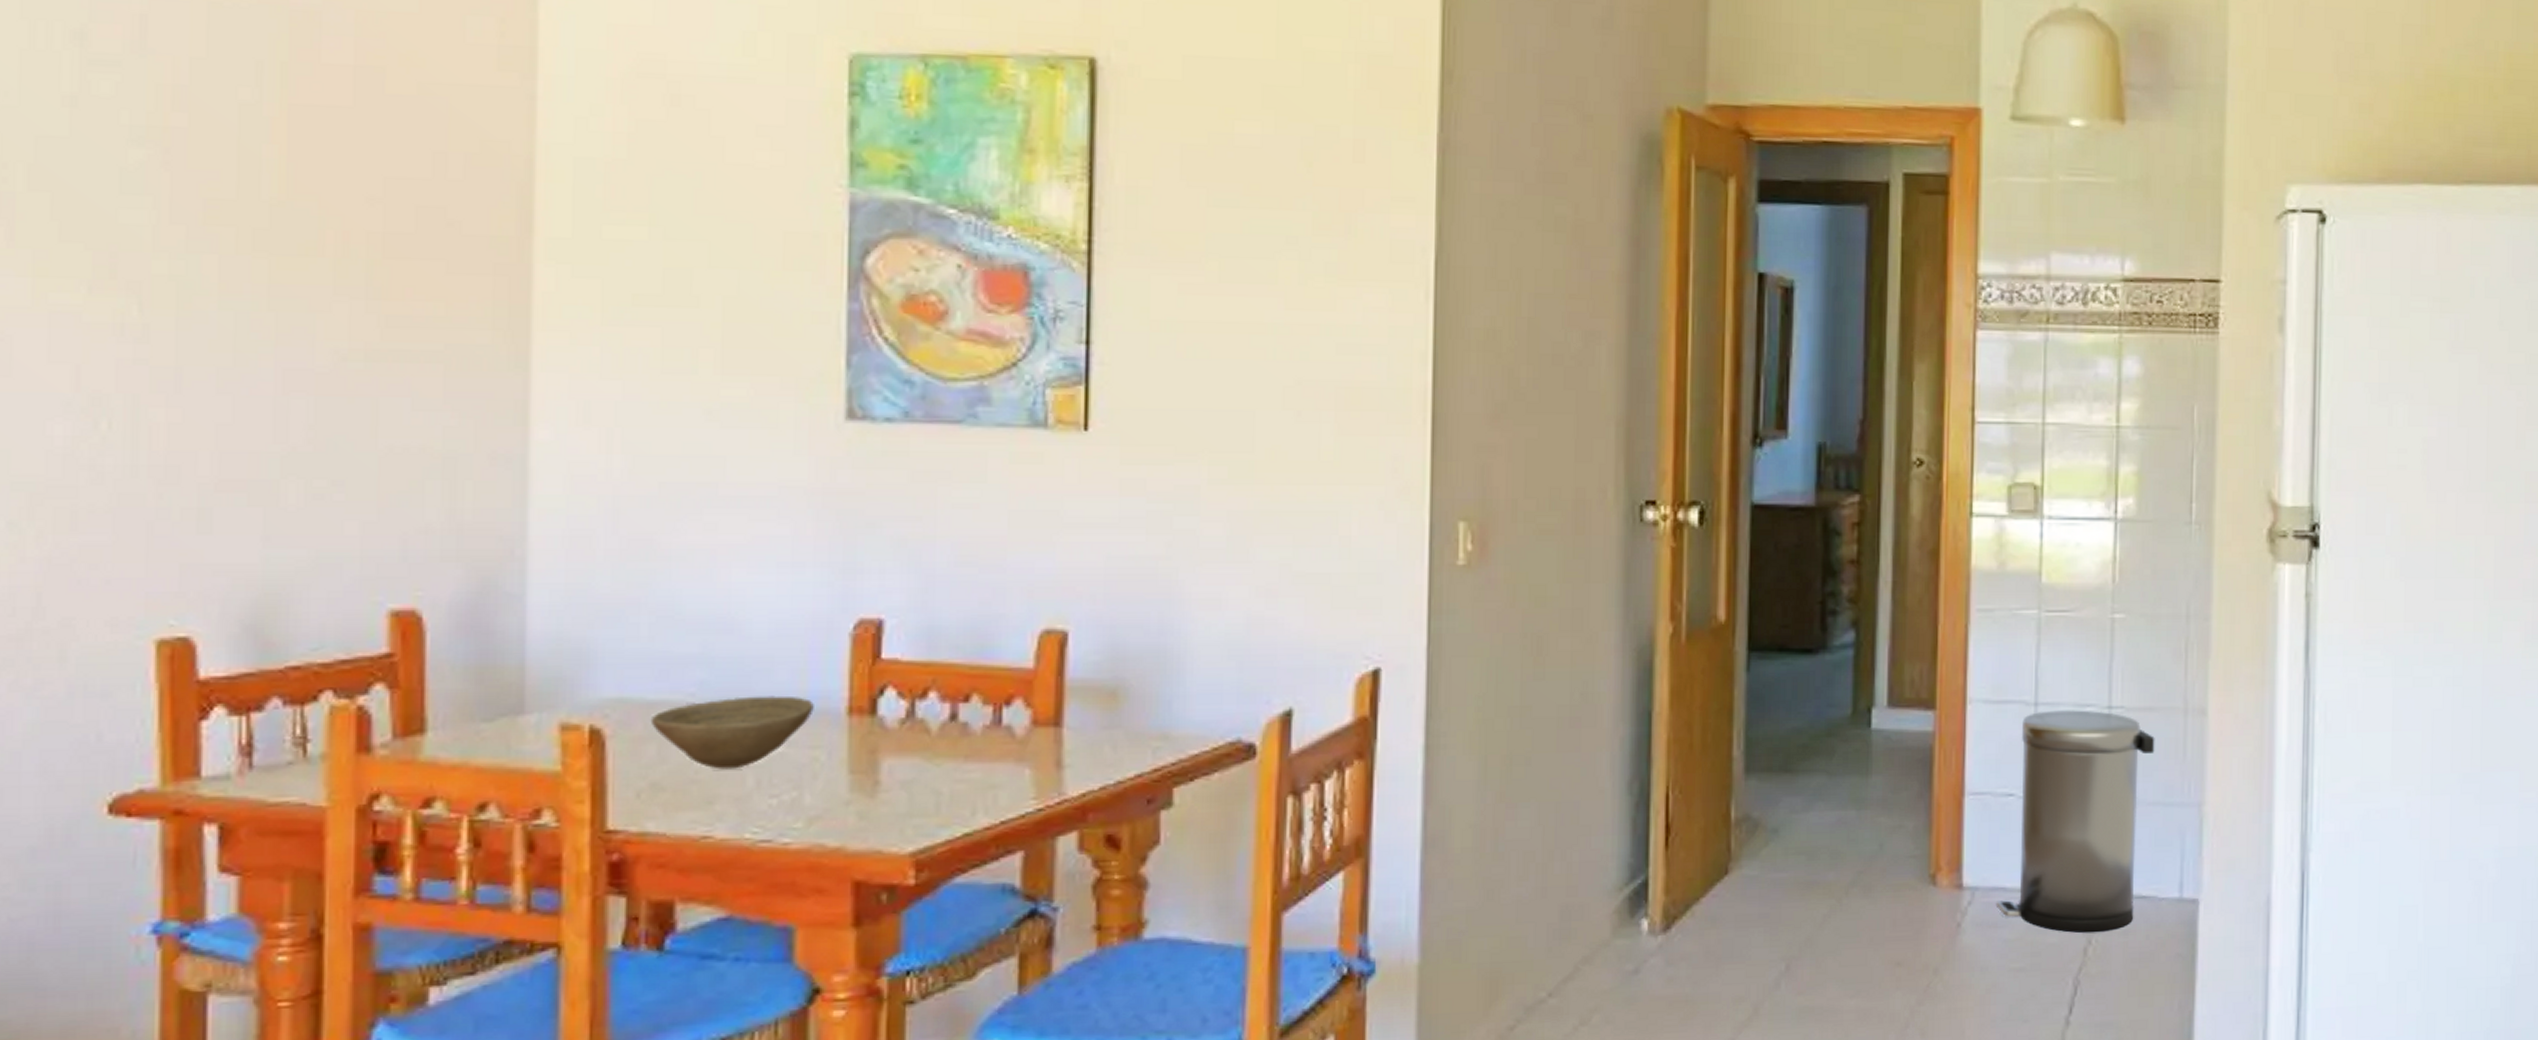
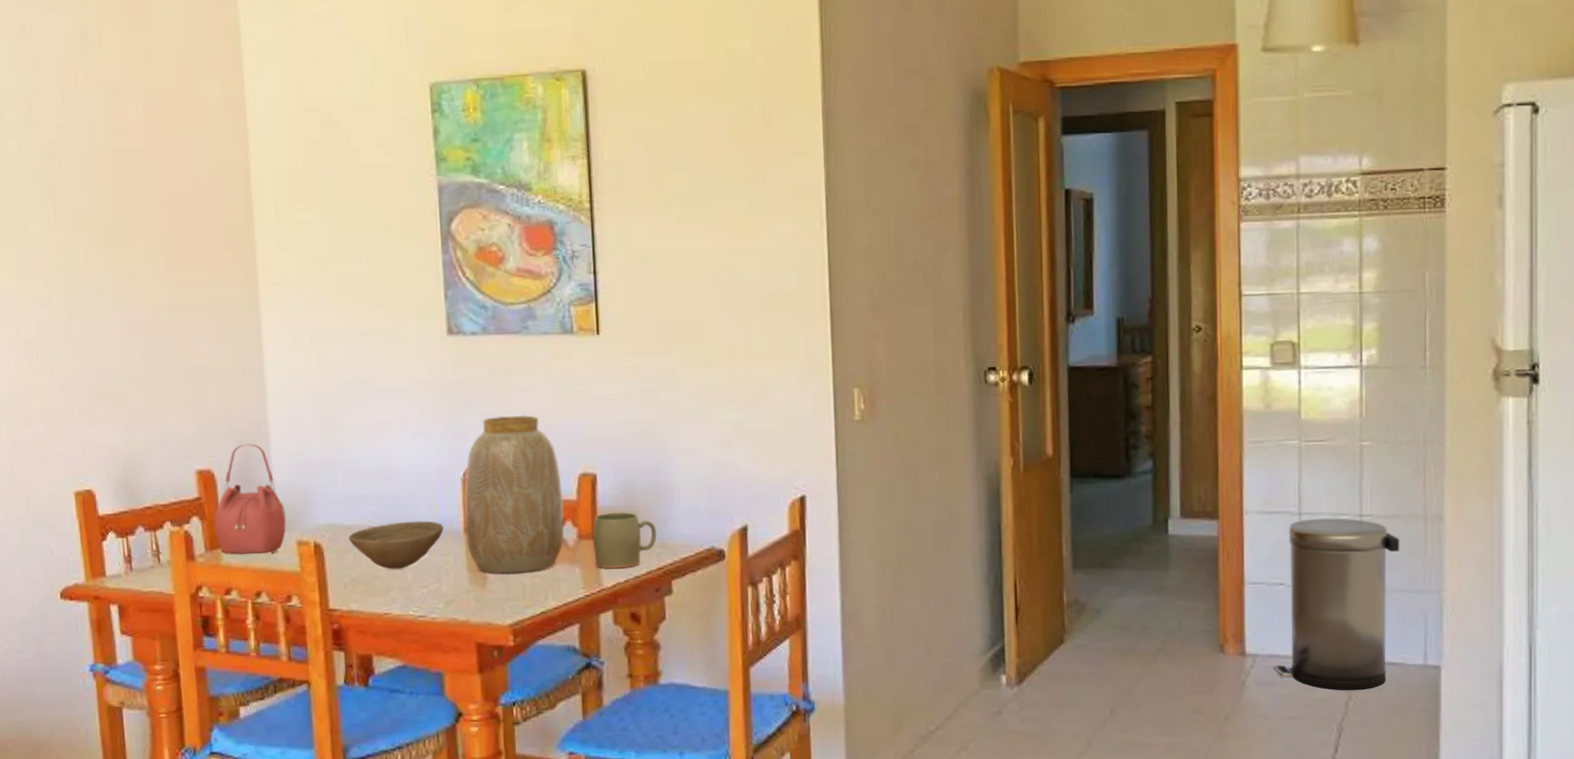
handbag: none [413,571,545,746] -> present [214,443,287,555]
vase: none [850,542,1013,777] -> present [464,415,565,574]
mug: none [1055,687,1156,770] -> present [593,511,657,569]

